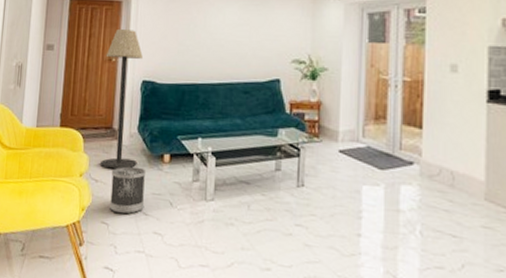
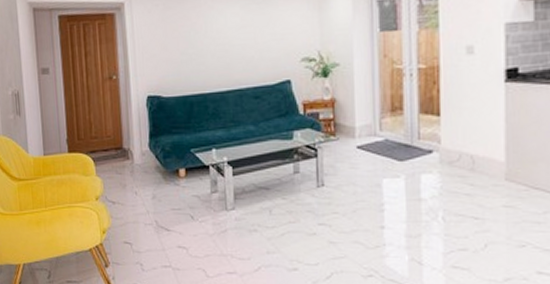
floor lamp: present [100,30,143,169] -> none [105,43,153,189]
wastebasket: present [110,166,146,215] -> none [128,185,166,232]

